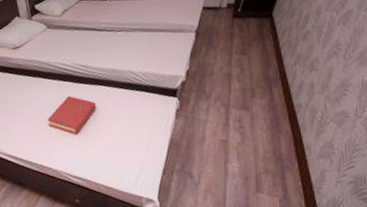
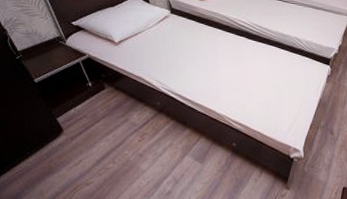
hardback book: present [47,96,97,135] -> none [220,50,264,85]

